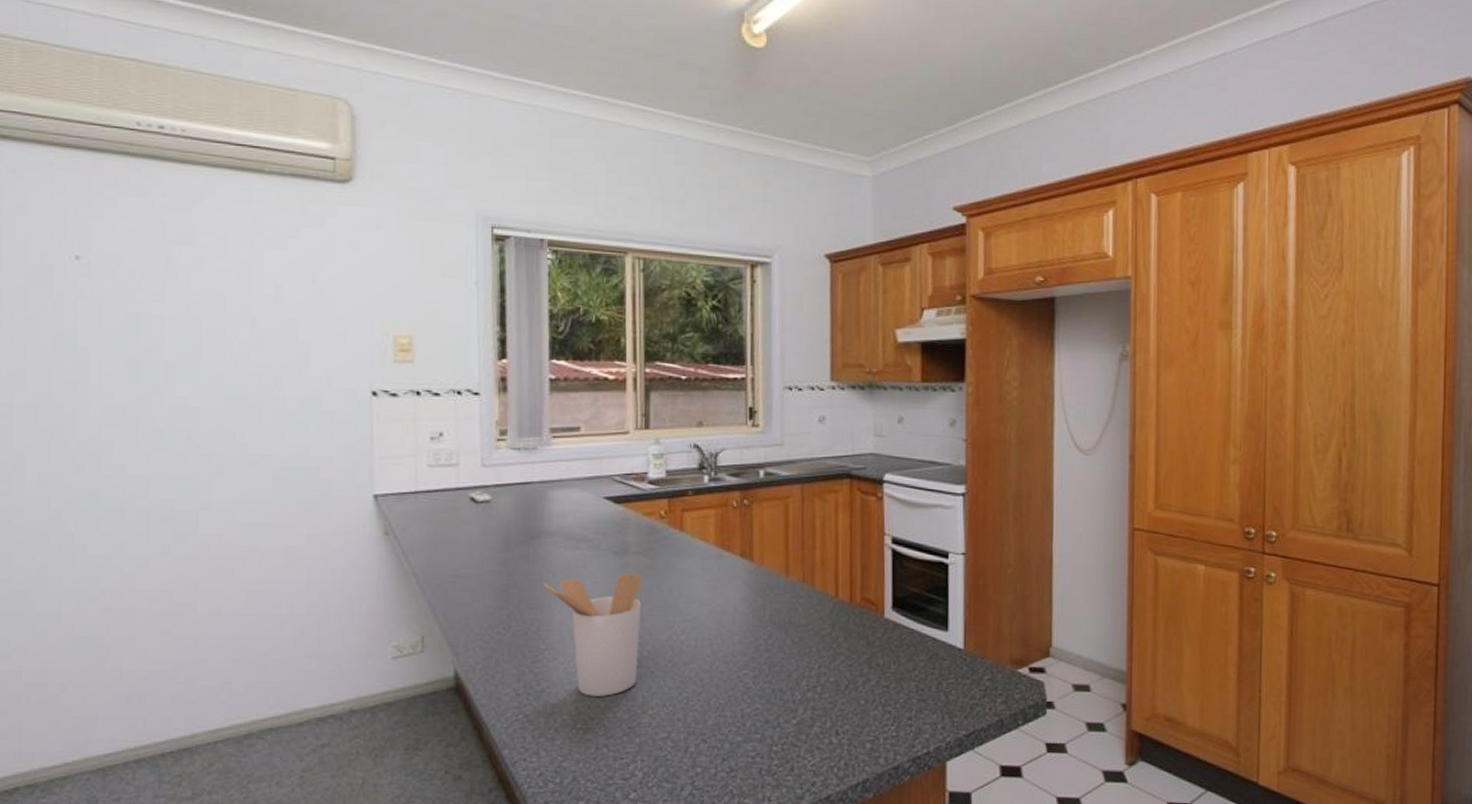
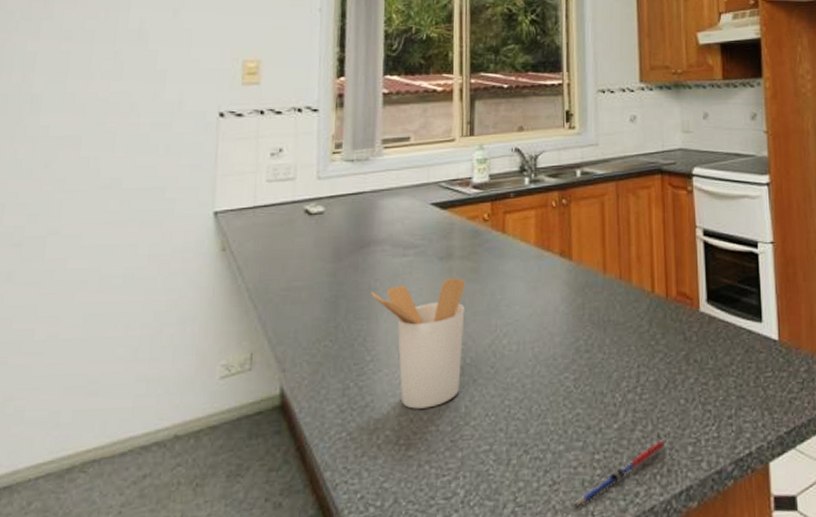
pen: none [749,736,844,793] -> present [572,440,666,508]

